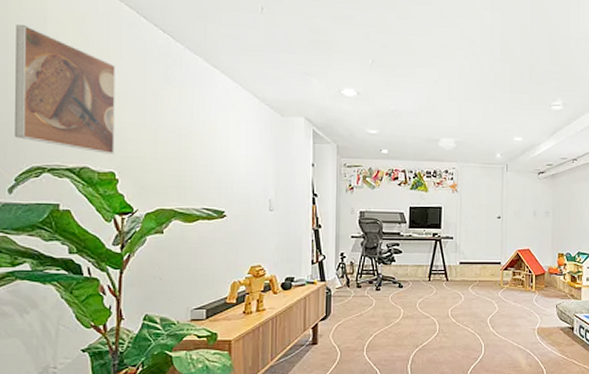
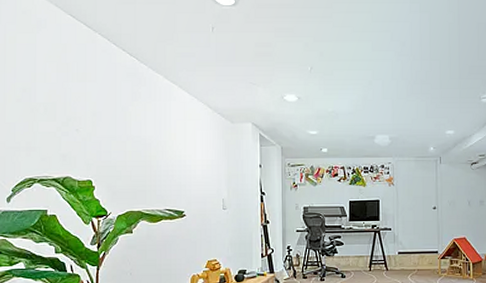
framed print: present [15,25,116,154] -> none [12,58,91,165]

